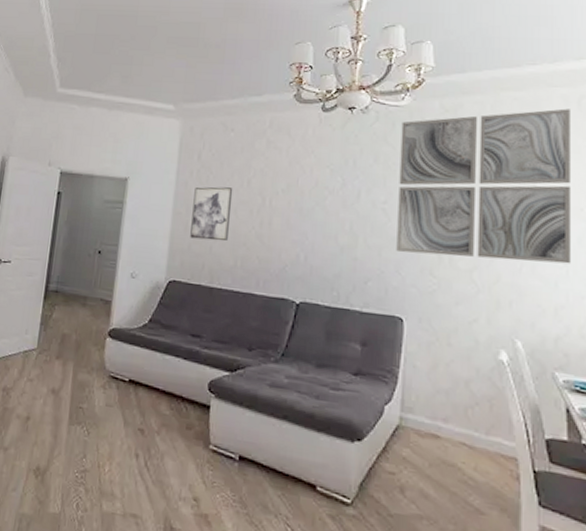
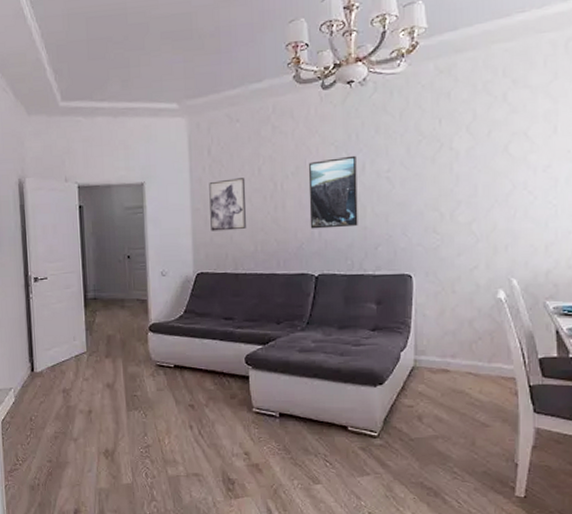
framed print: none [296,181,352,255] -> present [308,155,358,229]
wall art: present [396,108,570,264] -> none [399,53,559,215]

